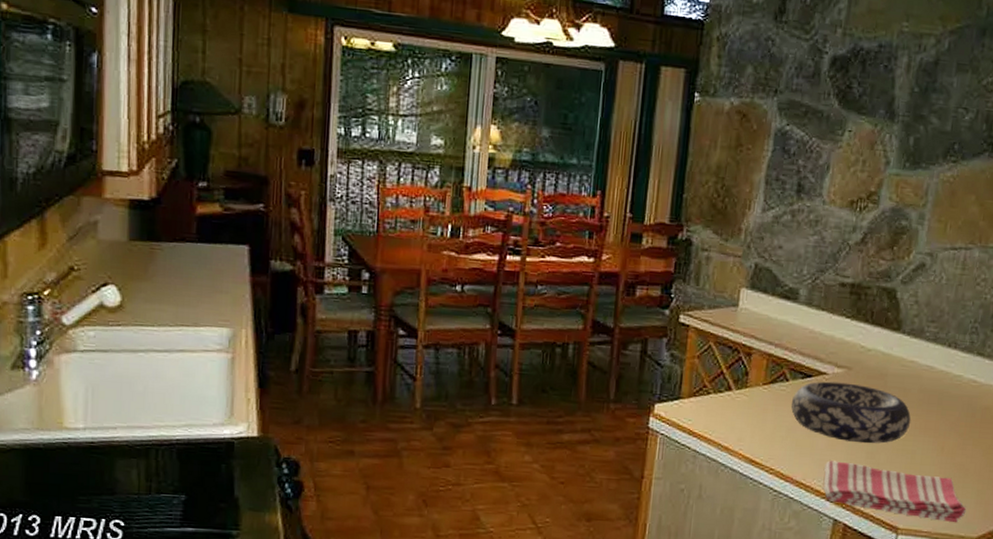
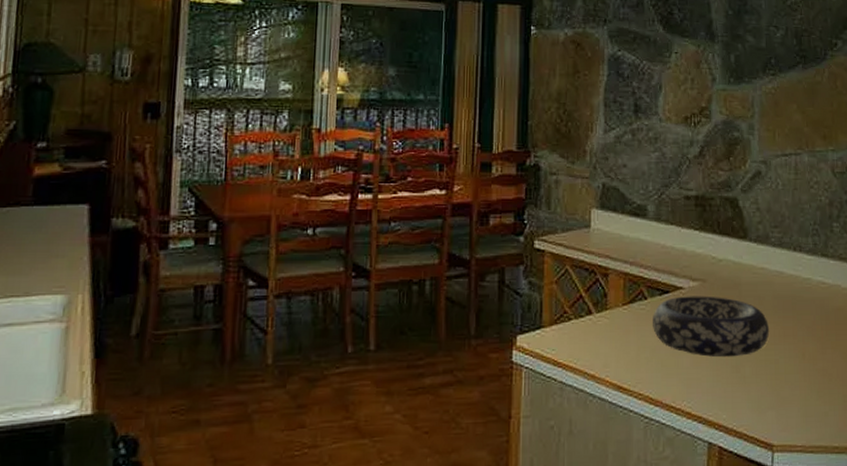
dish towel: present [824,460,967,523] -> none [692,379,836,433]

